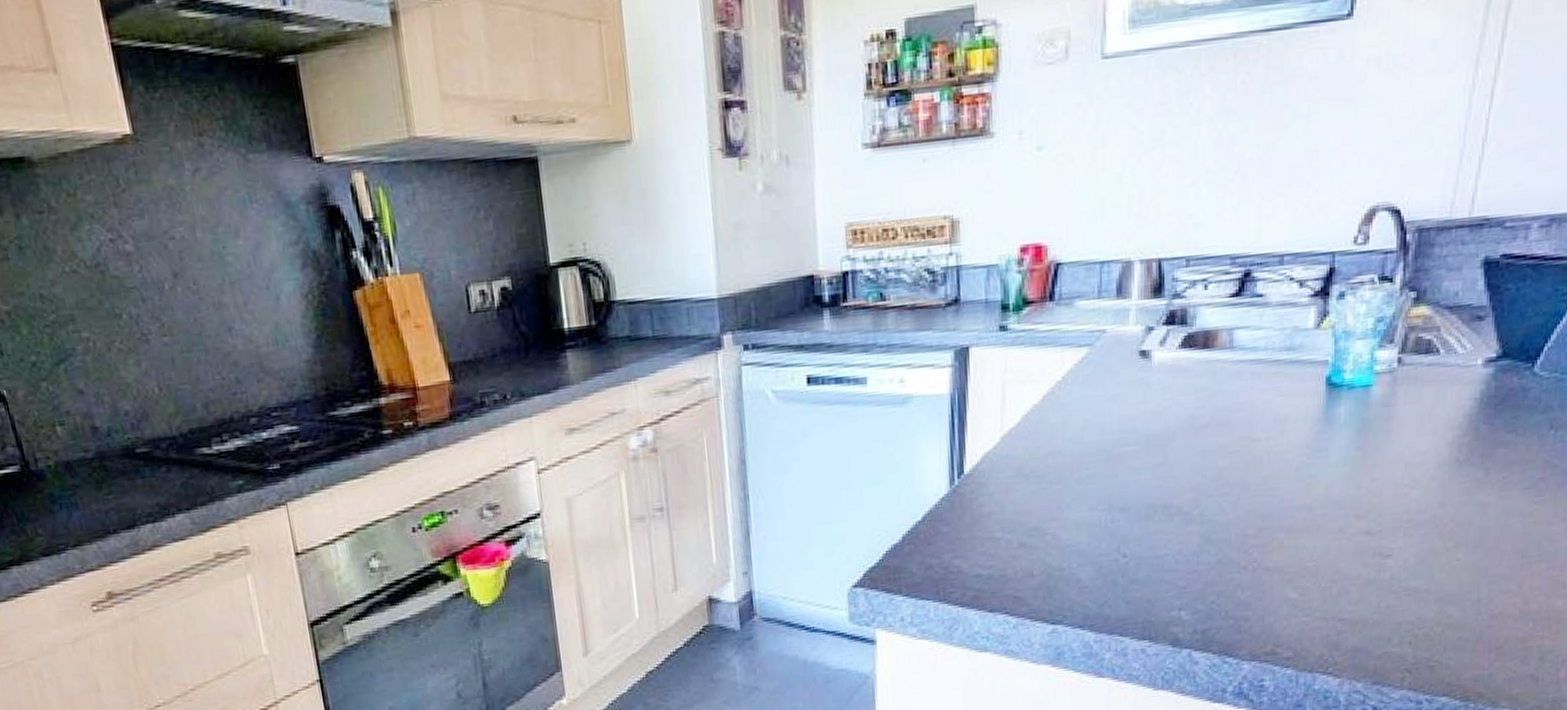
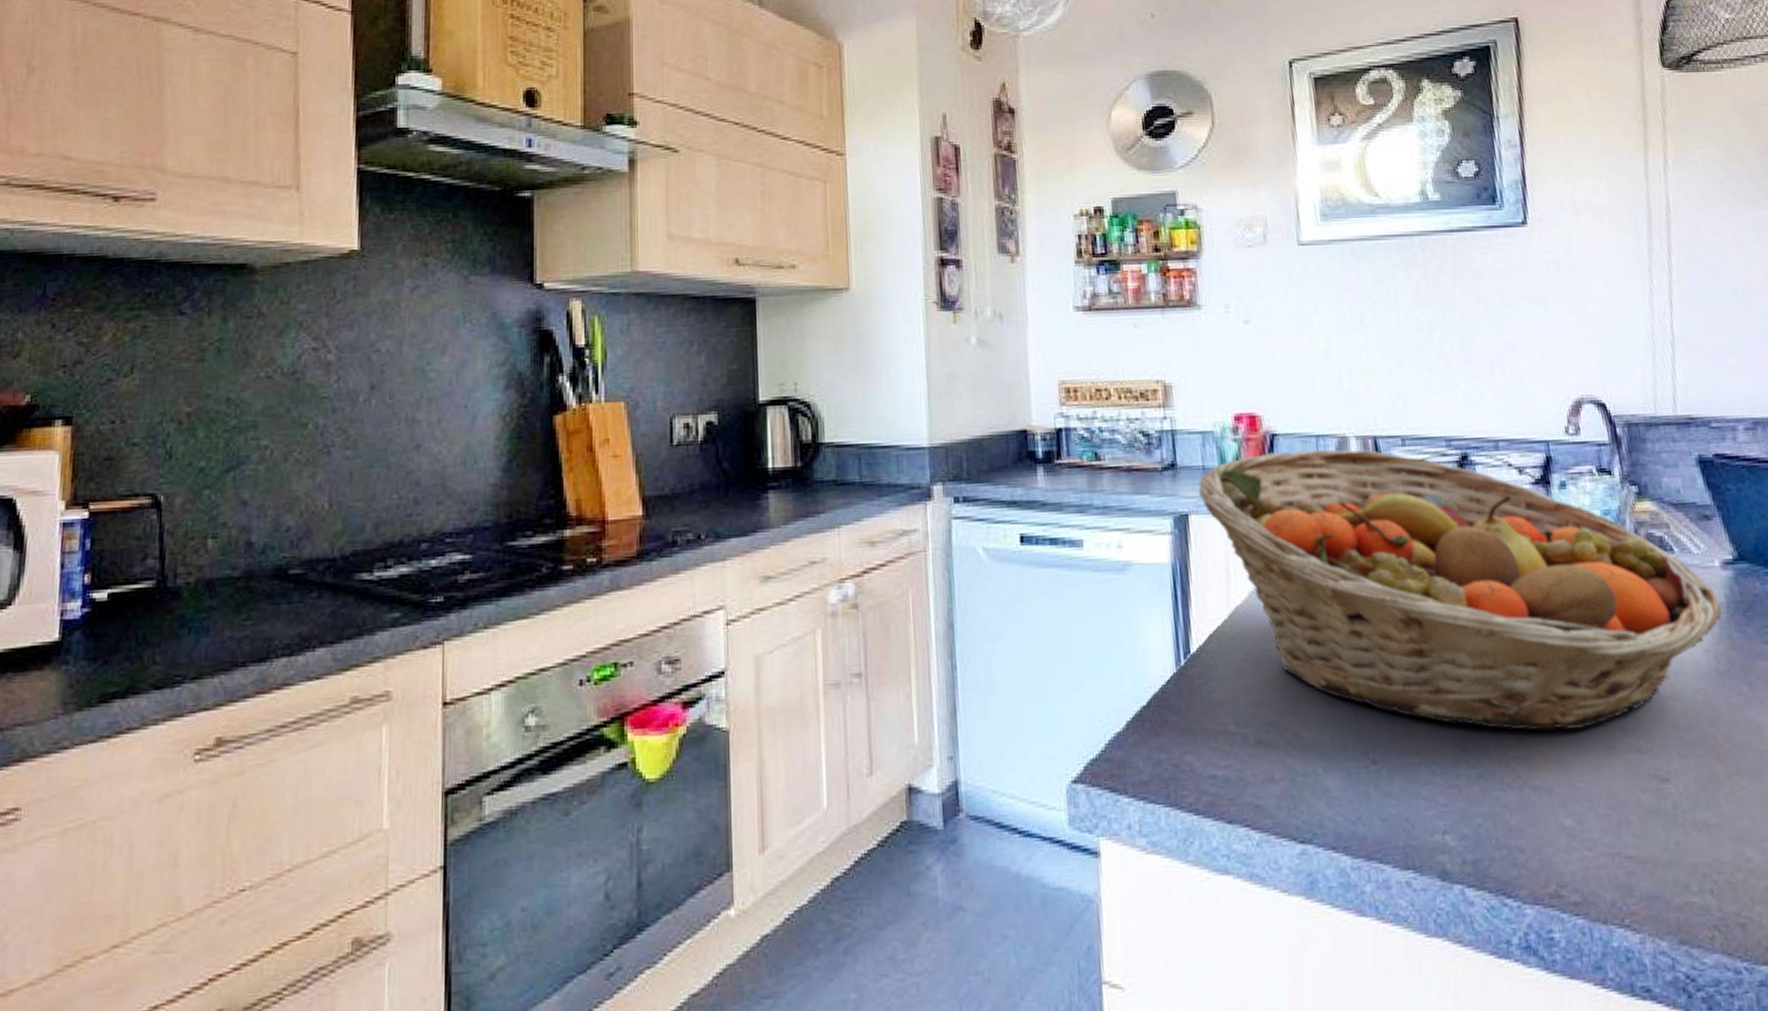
fruit basket: none [980,273,1475,522] -> present [1198,449,1722,731]

